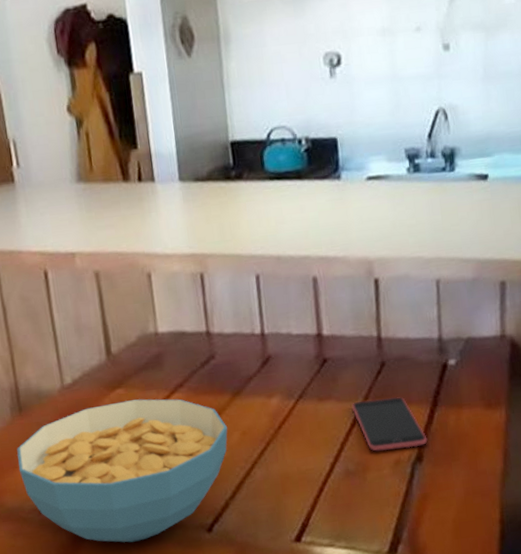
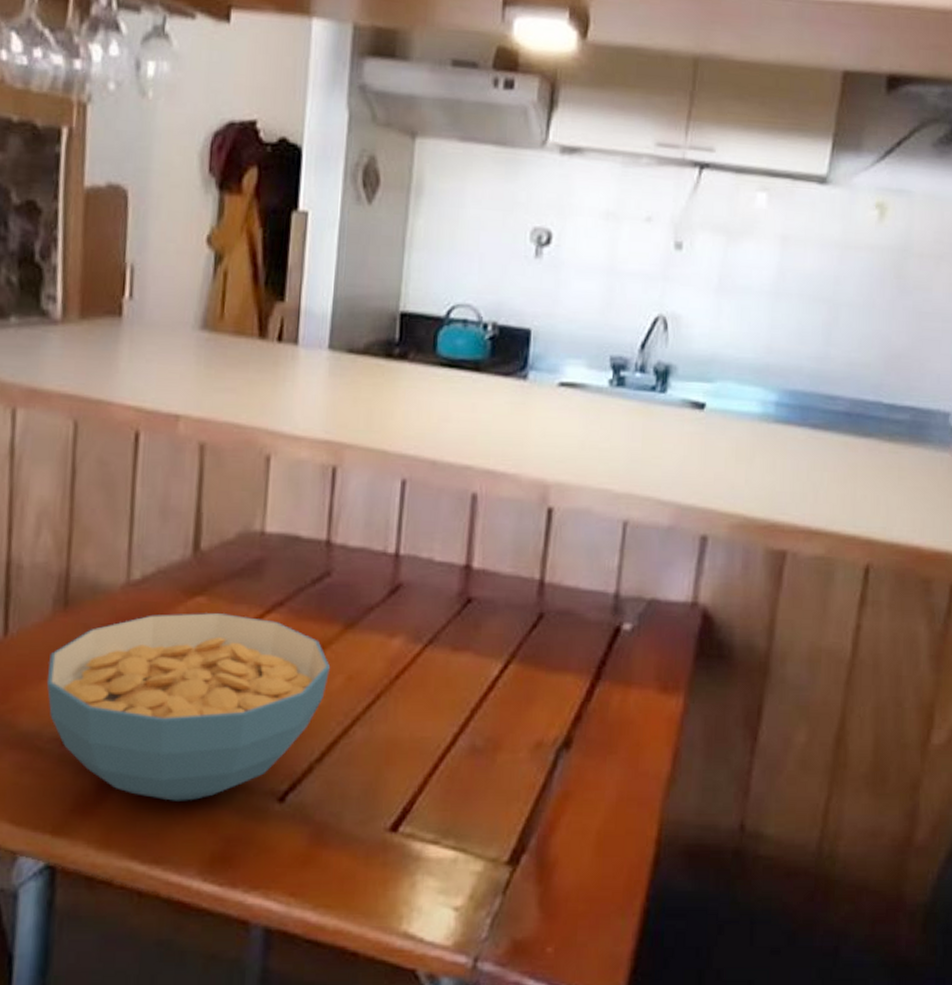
smartphone: present [351,396,428,451] -> none [492,659,581,729]

